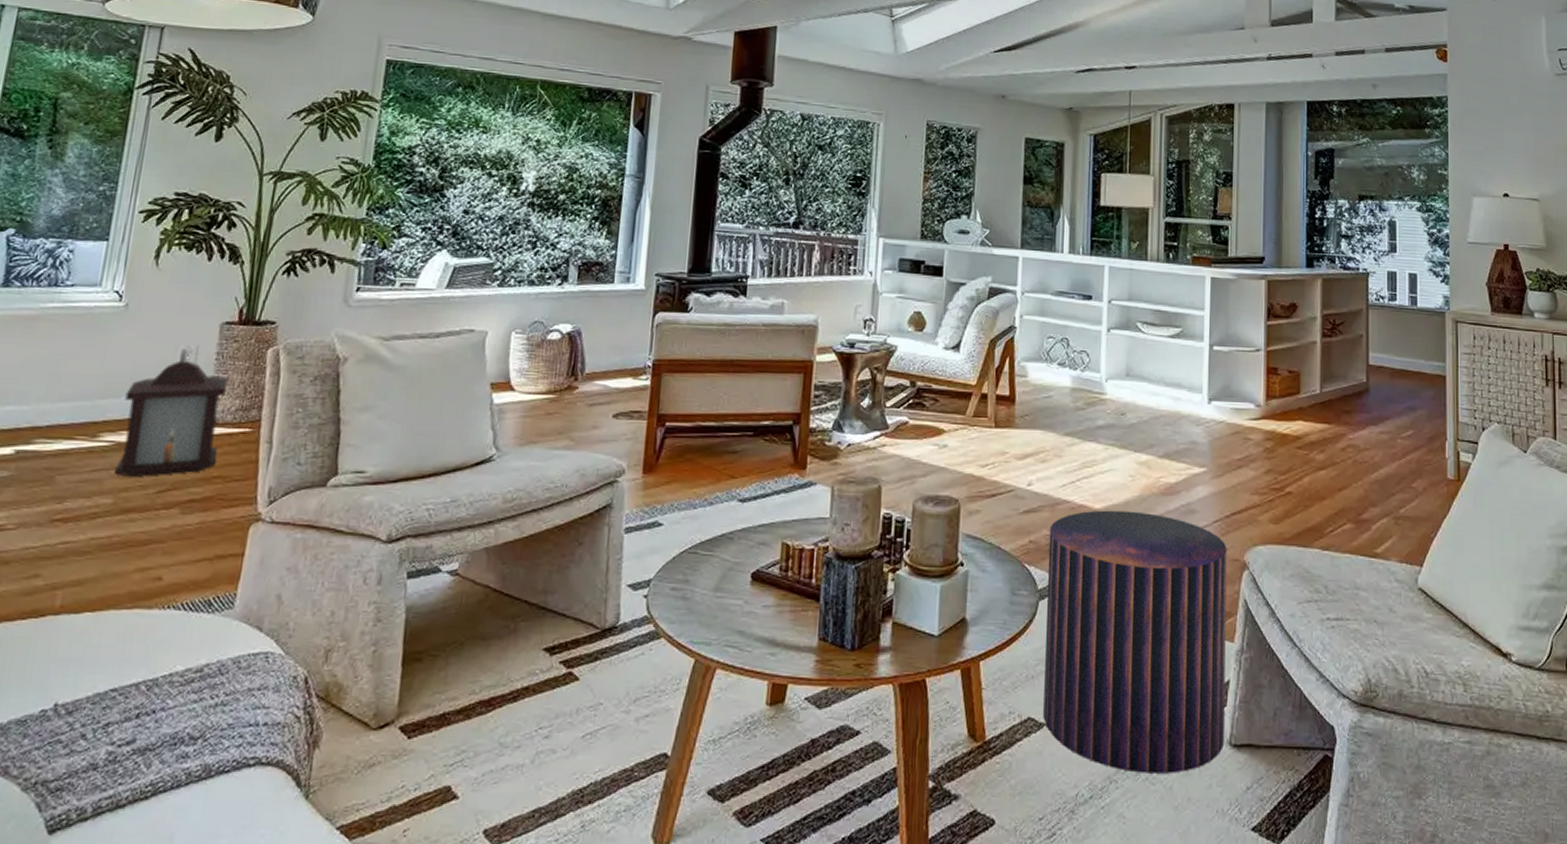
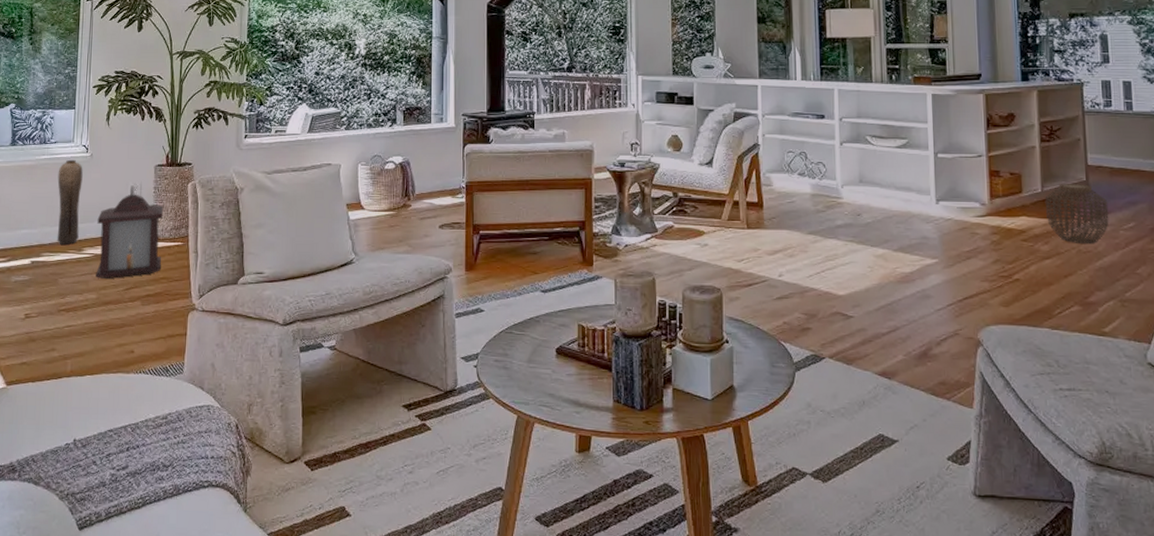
vase: none [59,309,112,428] -> present [57,159,83,245]
pouf: present [1043,510,1227,773] -> none [800,296,969,518]
woven basket: none [1323,384,1387,453] -> present [1045,183,1109,243]

